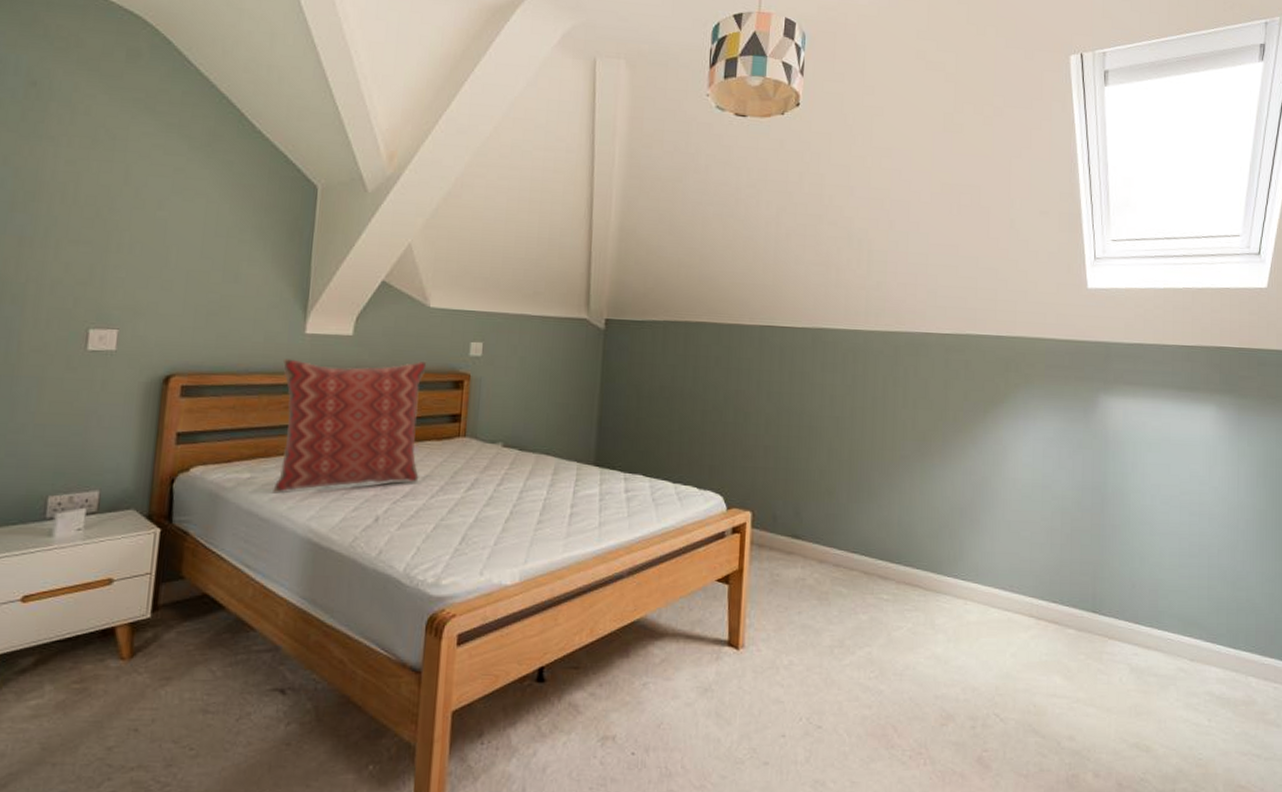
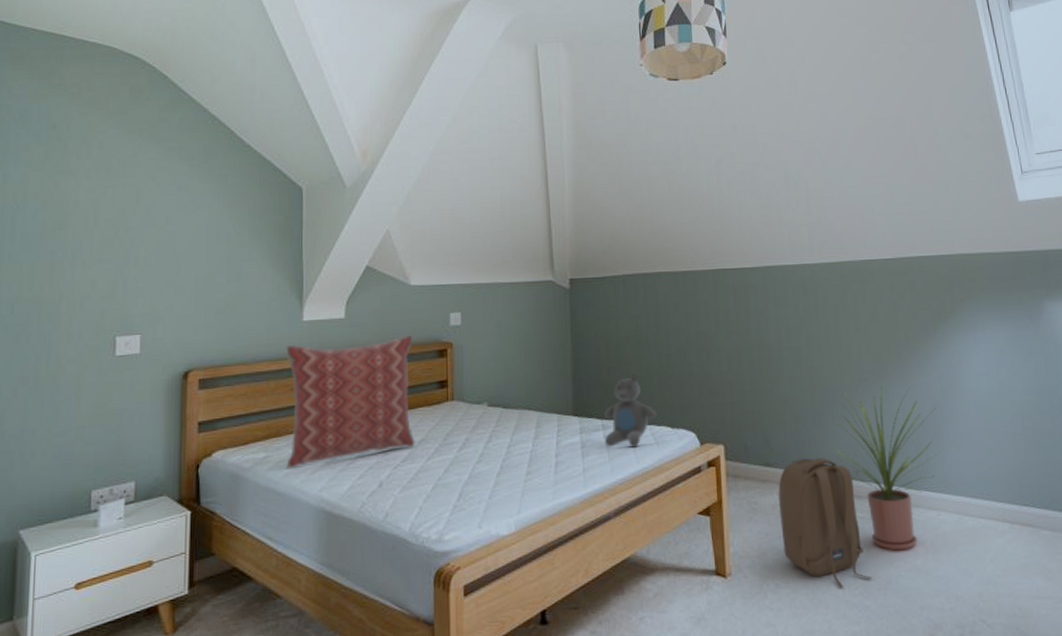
stuffed animal: none [625,424,684,505] -> present [604,372,657,447]
backpack: none [801,534,889,670] -> present [778,458,872,588]
house plant: none [862,464,977,637] -> present [830,384,940,551]

